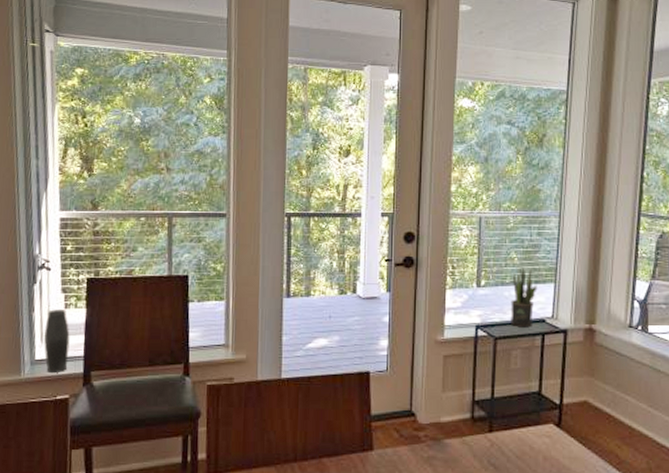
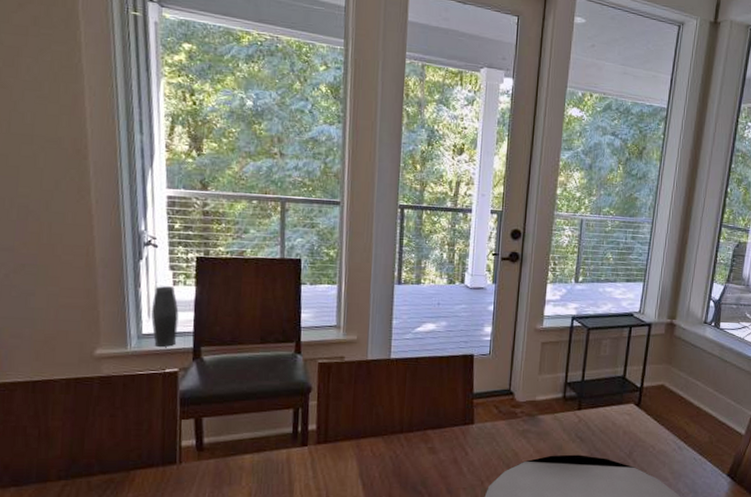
potted plant: present [510,268,538,328] -> none [603,267,629,320]

